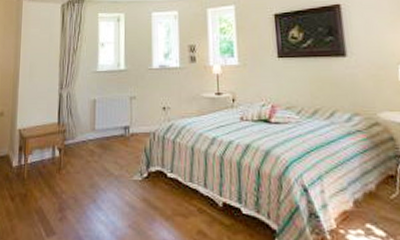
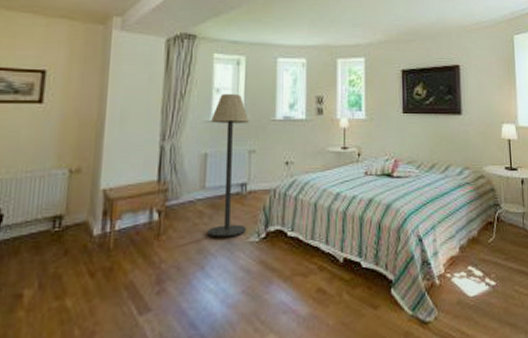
floor lamp: none [97,46,131,175] -> present [207,93,250,238]

